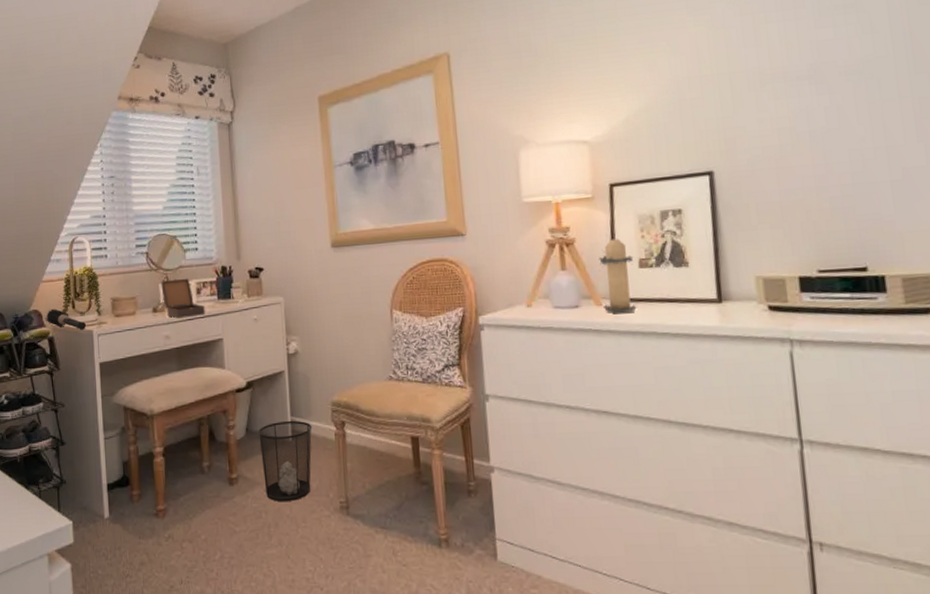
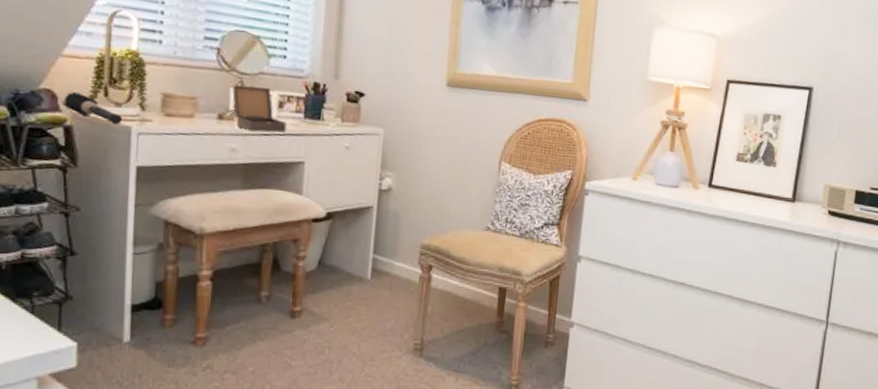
waste bin: present [257,420,312,501] -> none [332,257,396,339]
candle: present [599,233,637,313] -> none [699,126,733,199]

